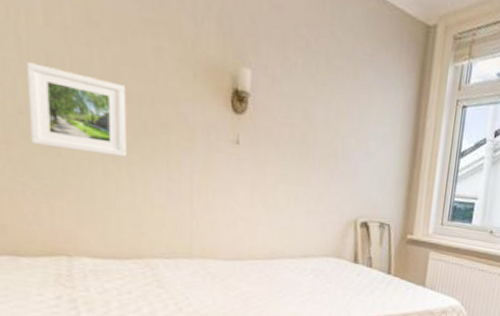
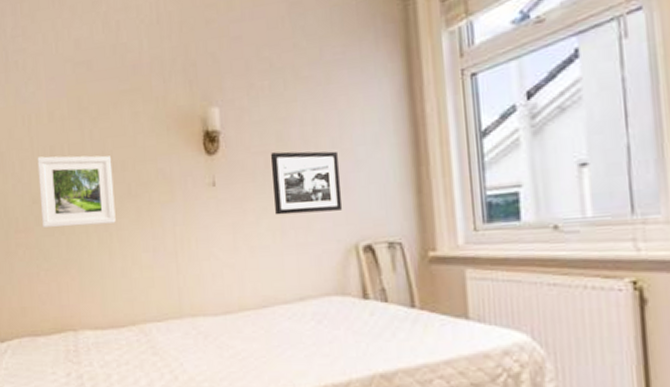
picture frame: none [293,127,354,190] -> present [270,151,343,215]

